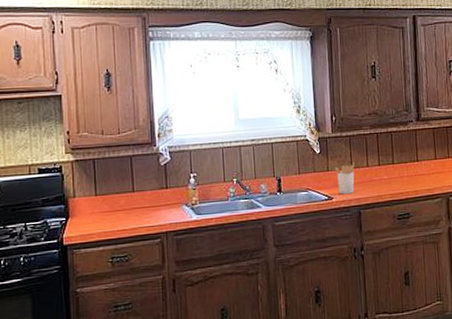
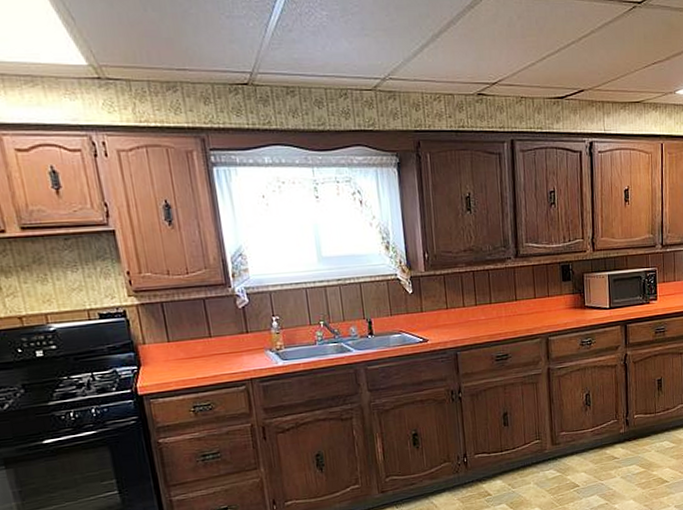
utensil holder: present [334,162,355,194] -> none [428,302,450,336]

